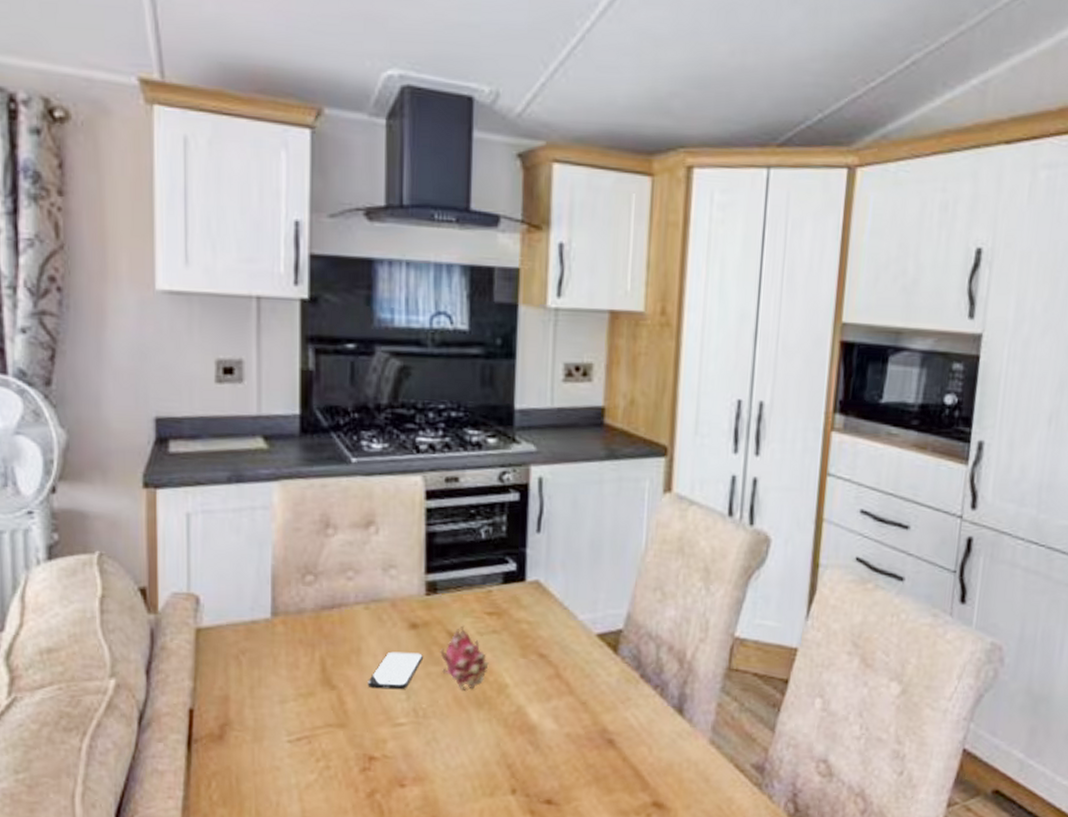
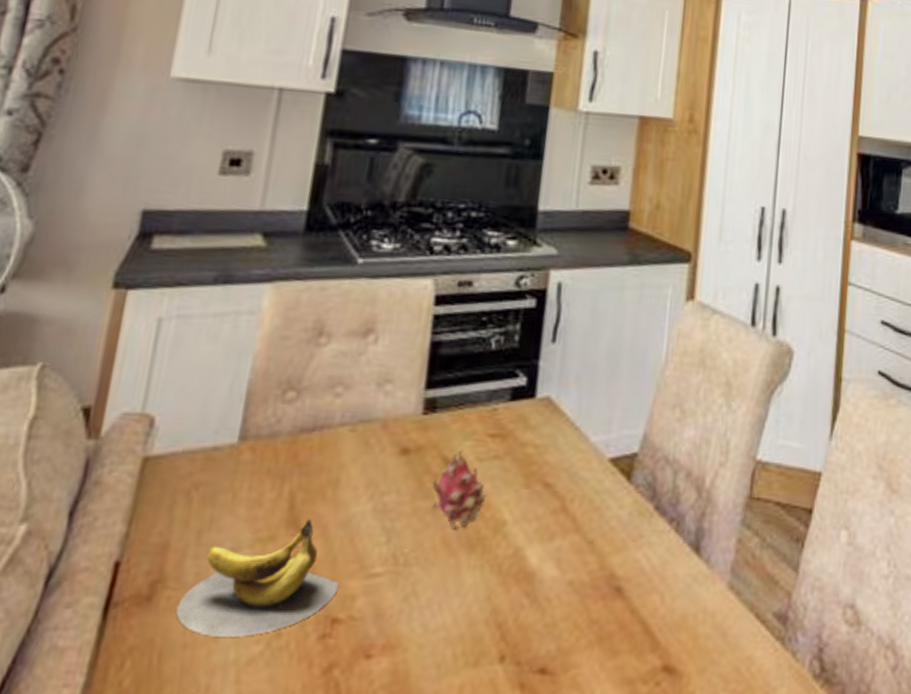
banana: none [244,679,371,768] -> present [176,519,339,637]
smartphone: present [367,651,423,690] -> none [342,483,411,531]

